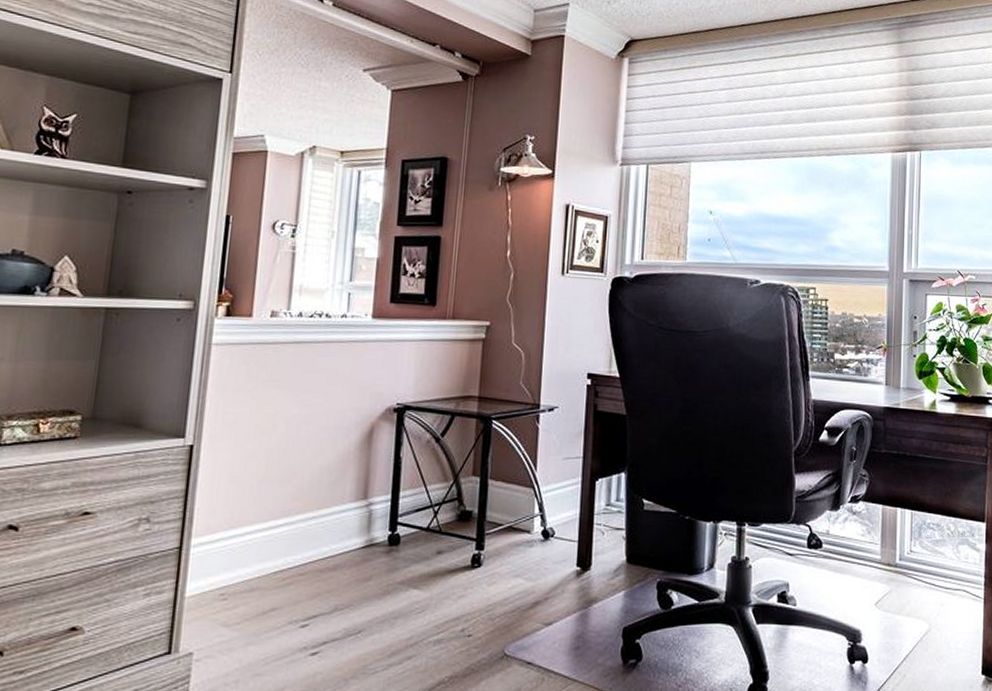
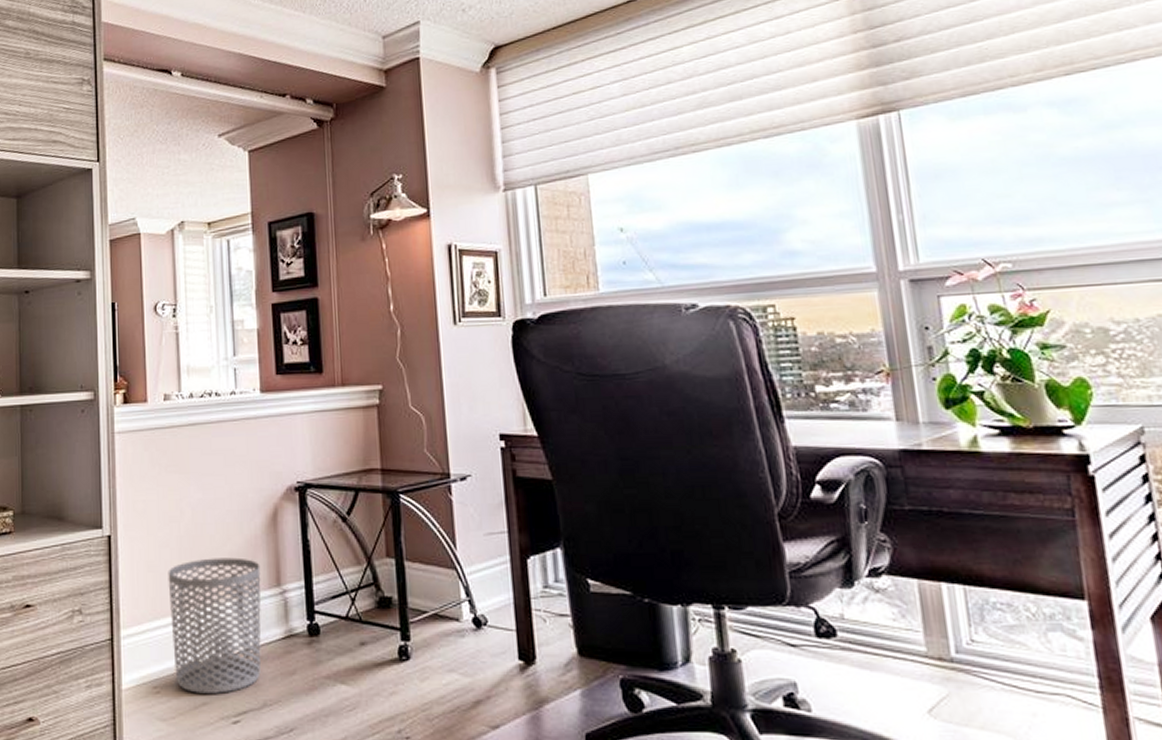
waste bin: none [246,471,350,599] -> present [168,557,261,694]

